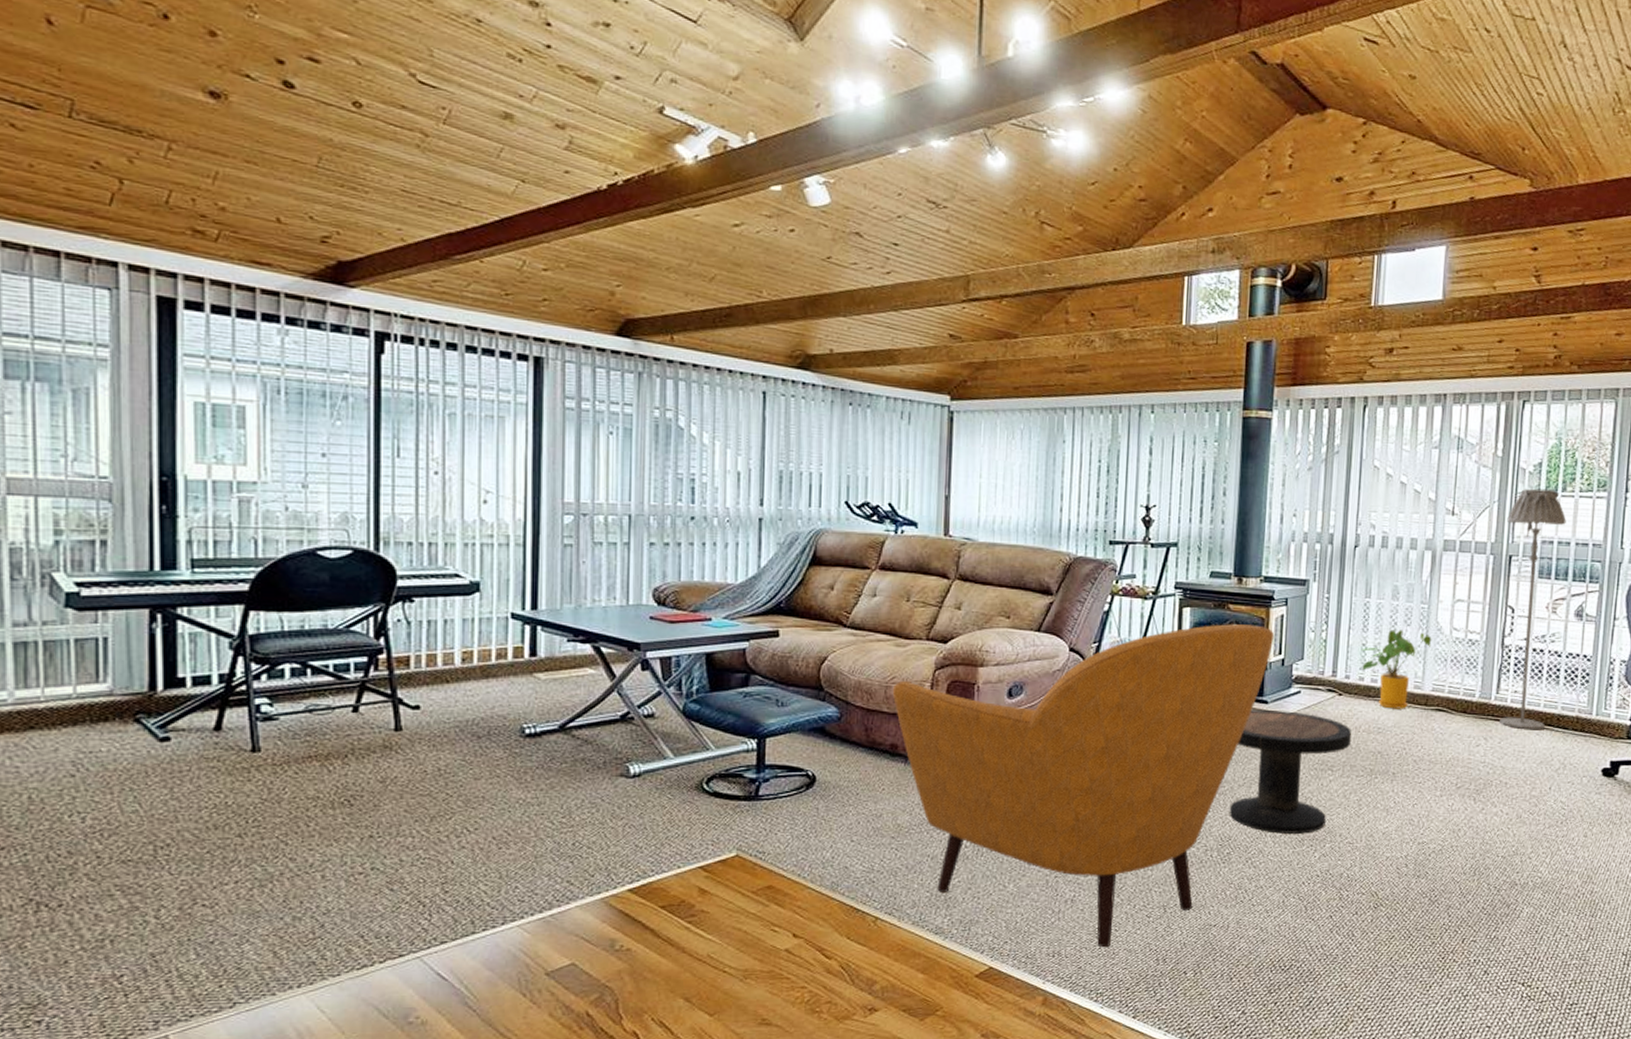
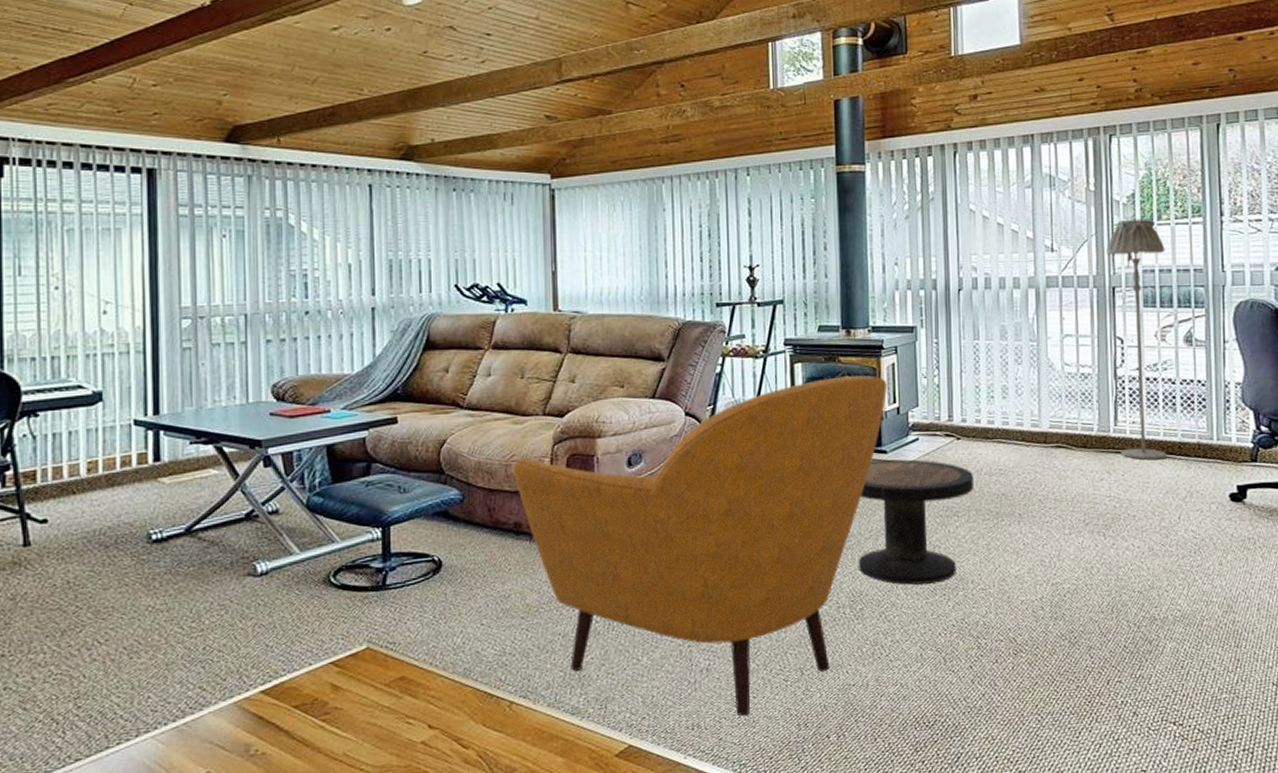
house plant: present [1362,629,1432,709] -> none [976,369,1045,450]

